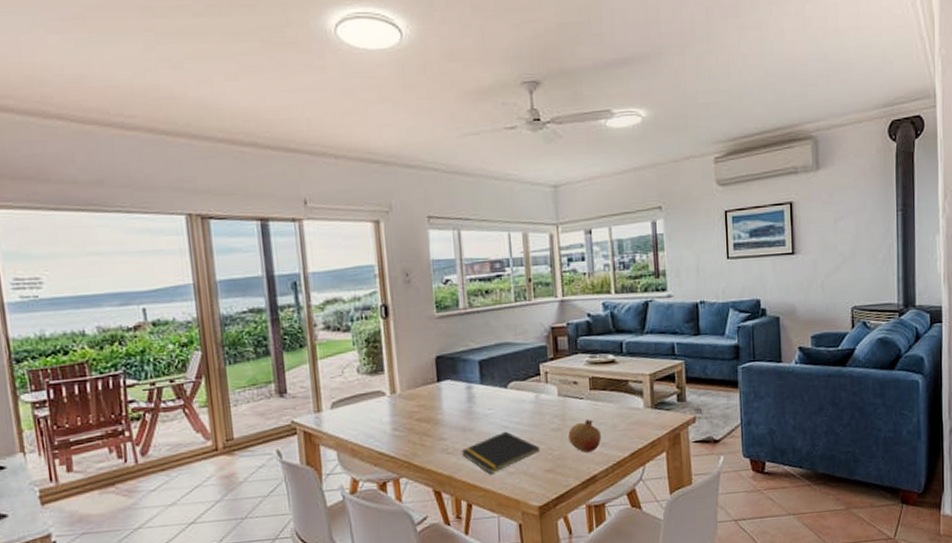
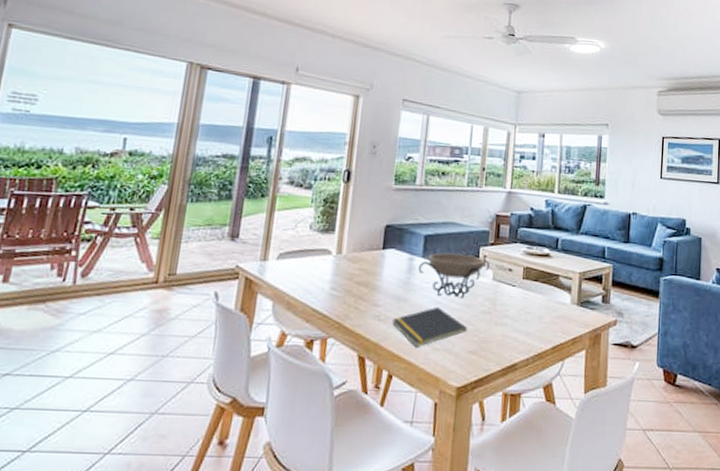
decorative bowl: none [478,374,554,421] -> present [418,252,491,298]
fruit: present [568,419,601,453] -> none [496,306,527,339]

